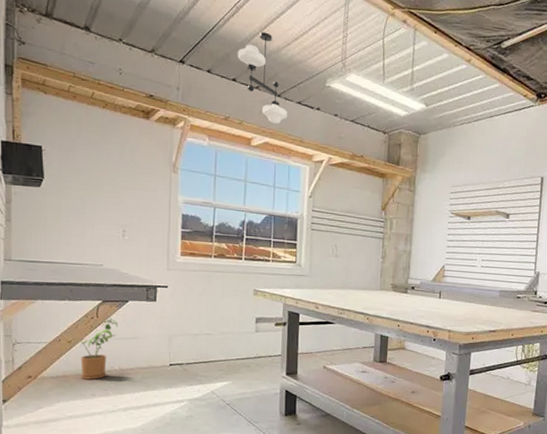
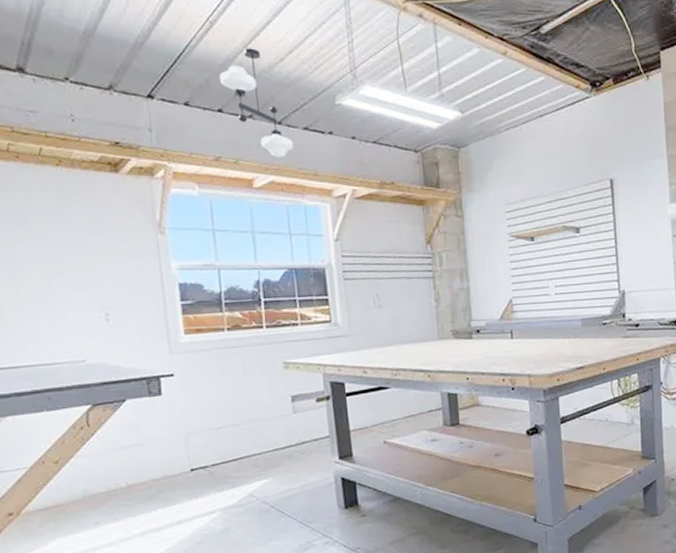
house plant: present [80,317,119,380] -> none [70,423,118,506]

